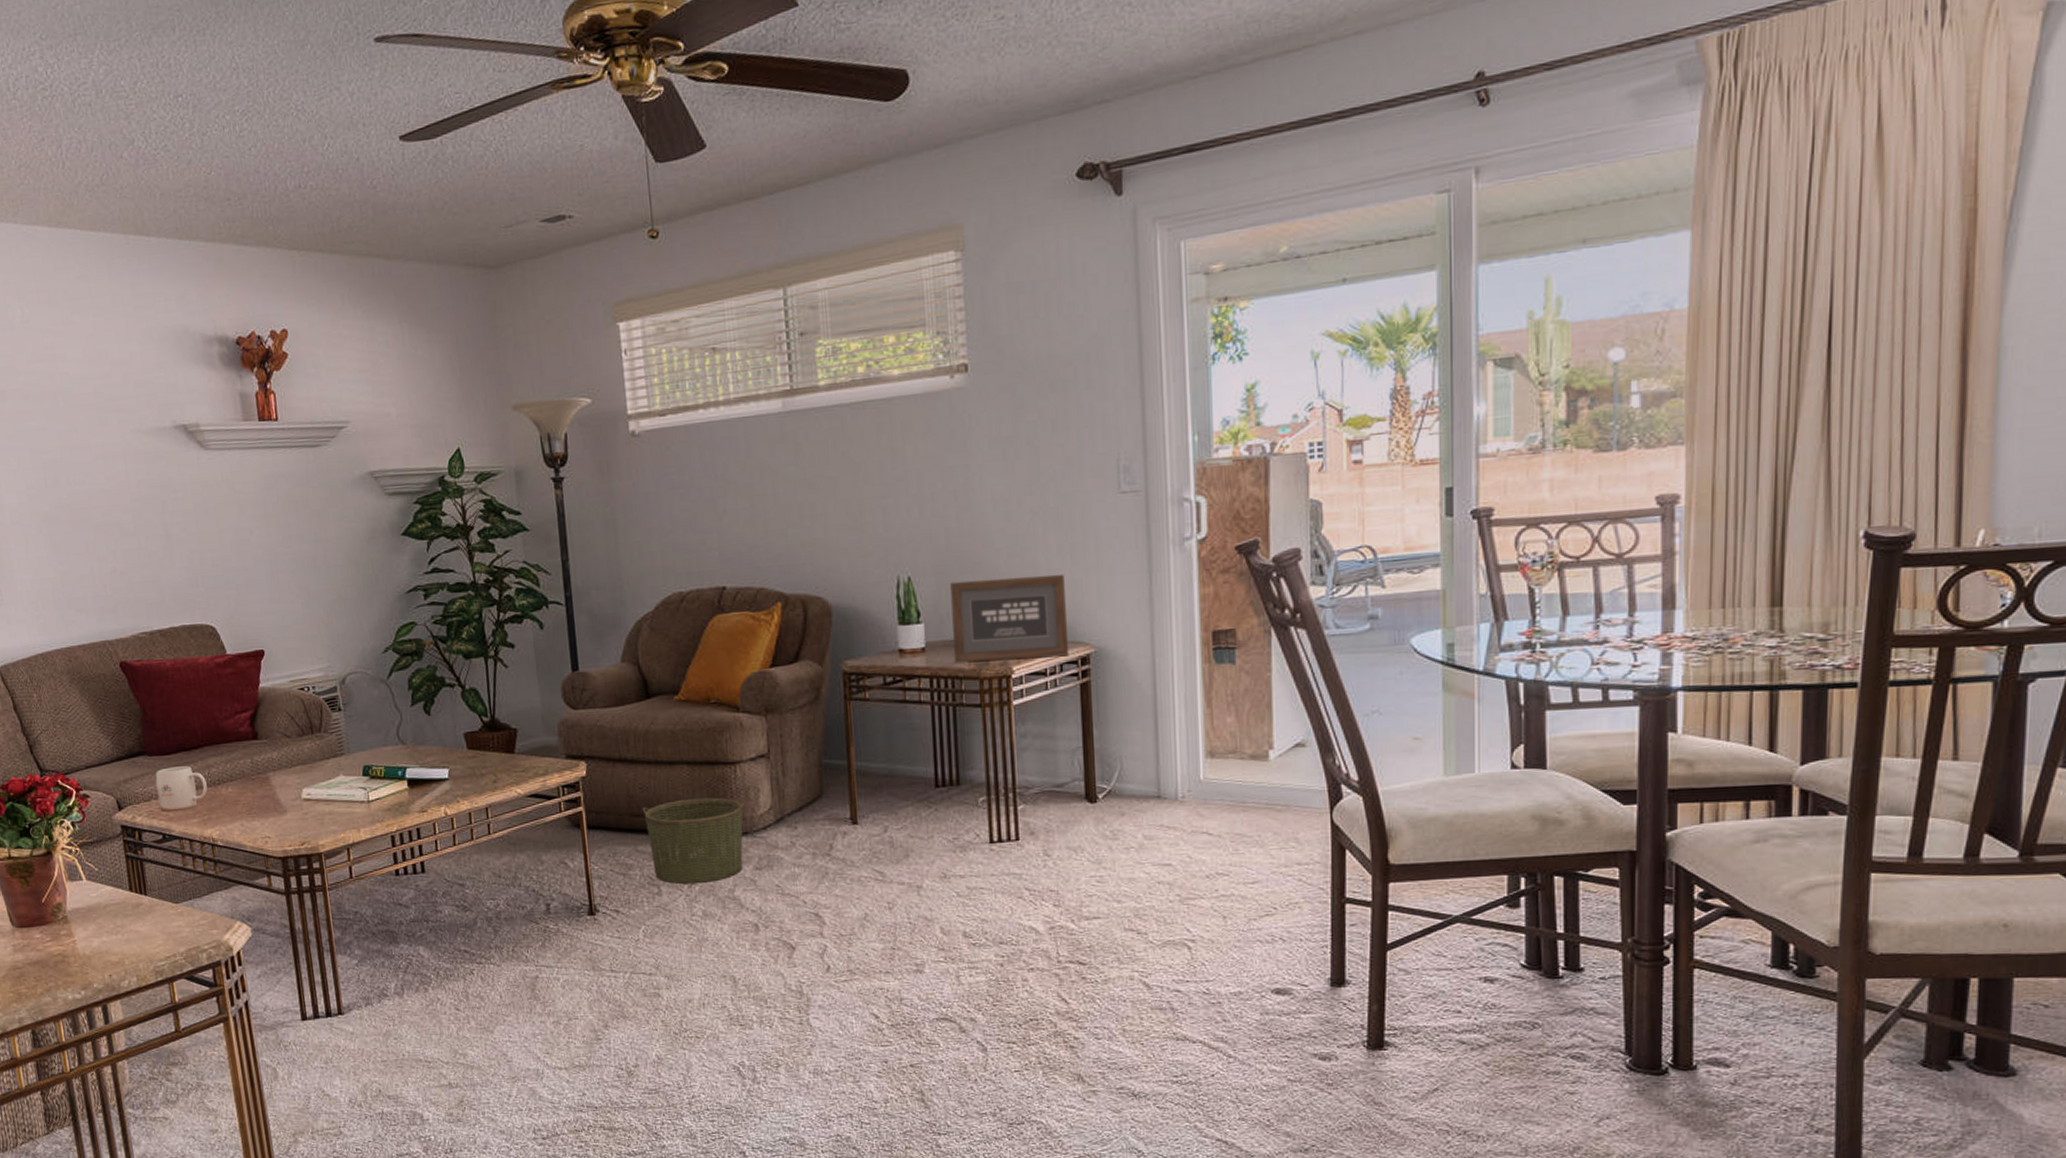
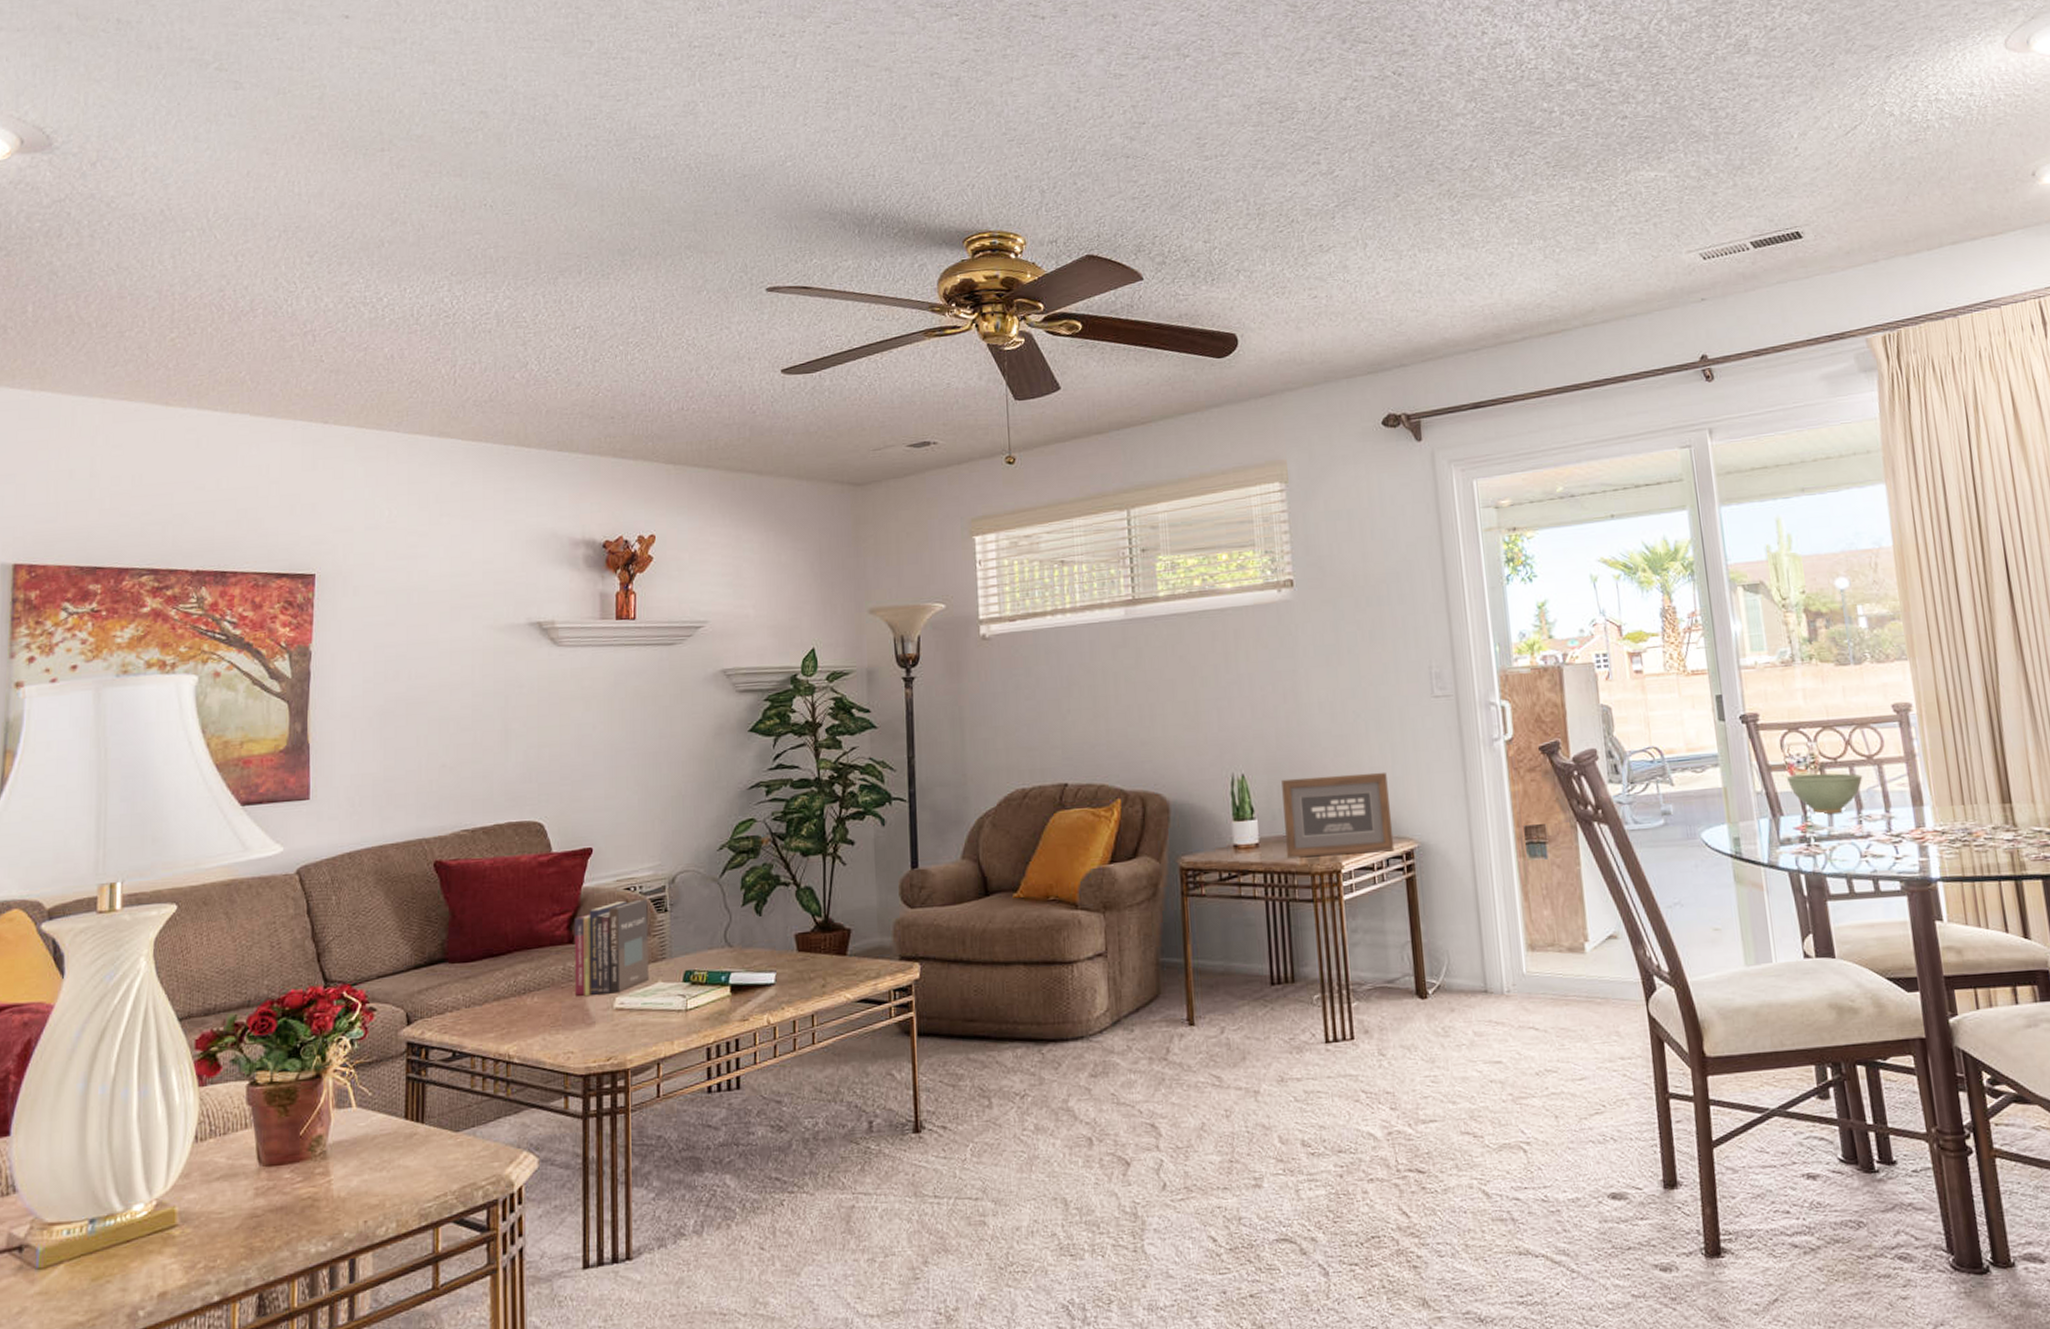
mug: present [155,766,208,813] -> none [454,974,511,1027]
books: none [256,698,331,788] -> present [575,898,649,998]
basket: present [642,797,744,884] -> none [975,999,1080,1095]
bowl: none [1517,573,1608,618] -> present [1786,773,1863,814]

